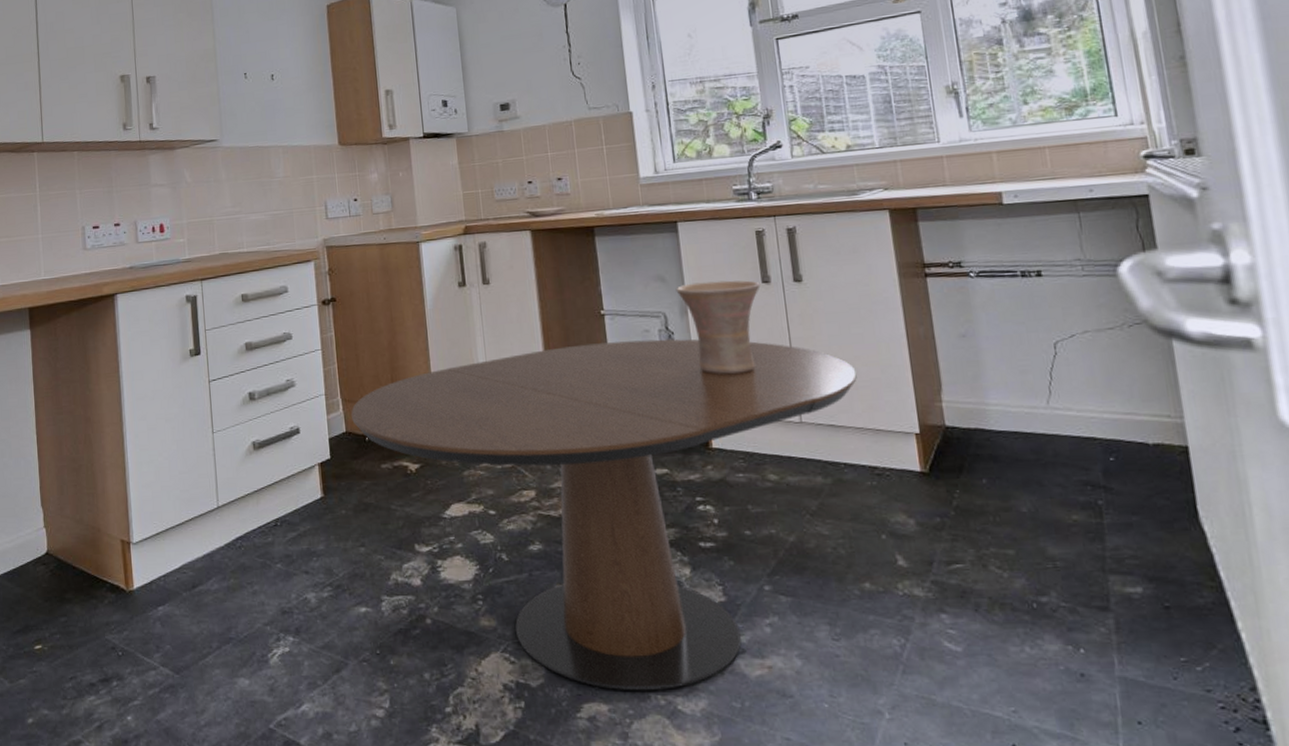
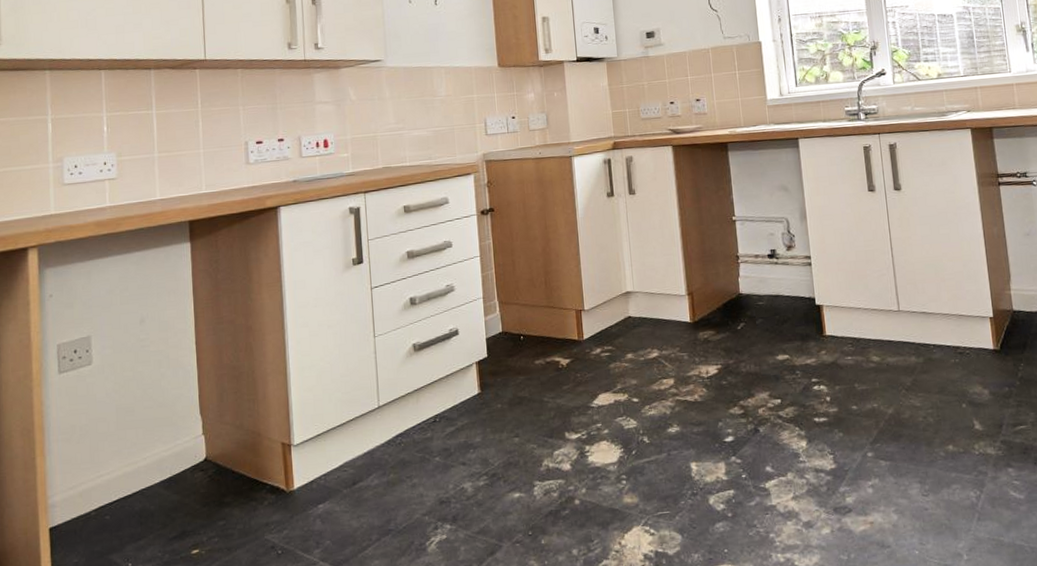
dining table: present [351,339,857,691] -> none [507,241,944,552]
vase: present [676,280,761,375] -> none [796,189,867,271]

